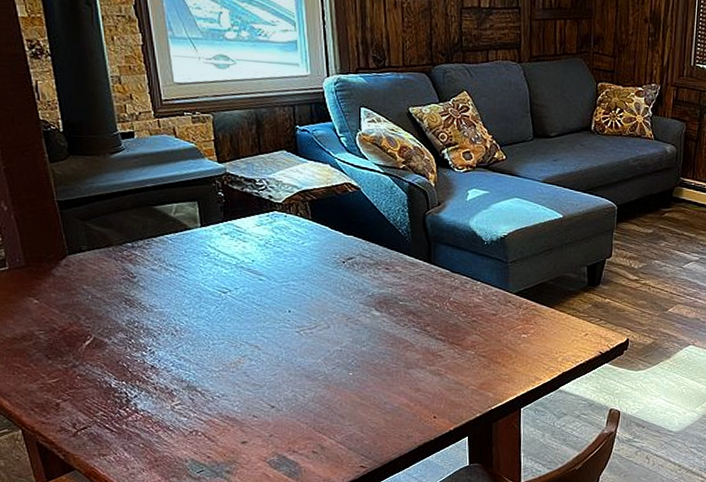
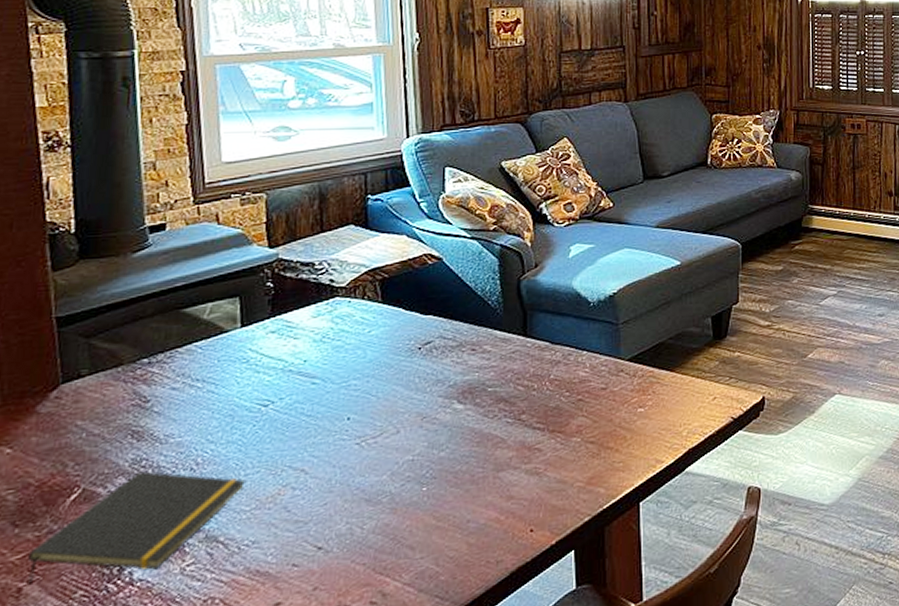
notepad: none [61,330,215,404] -> present [28,471,247,586]

